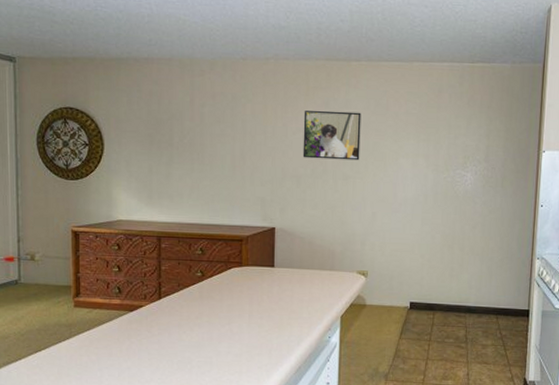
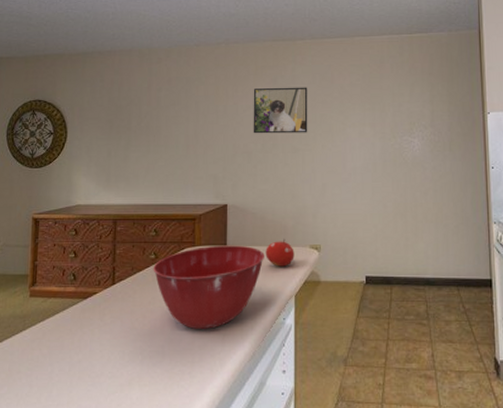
mixing bowl: none [200,266,312,344] -> present [153,245,264,329]
fruit: none [313,263,342,290] -> present [266,238,294,267]

